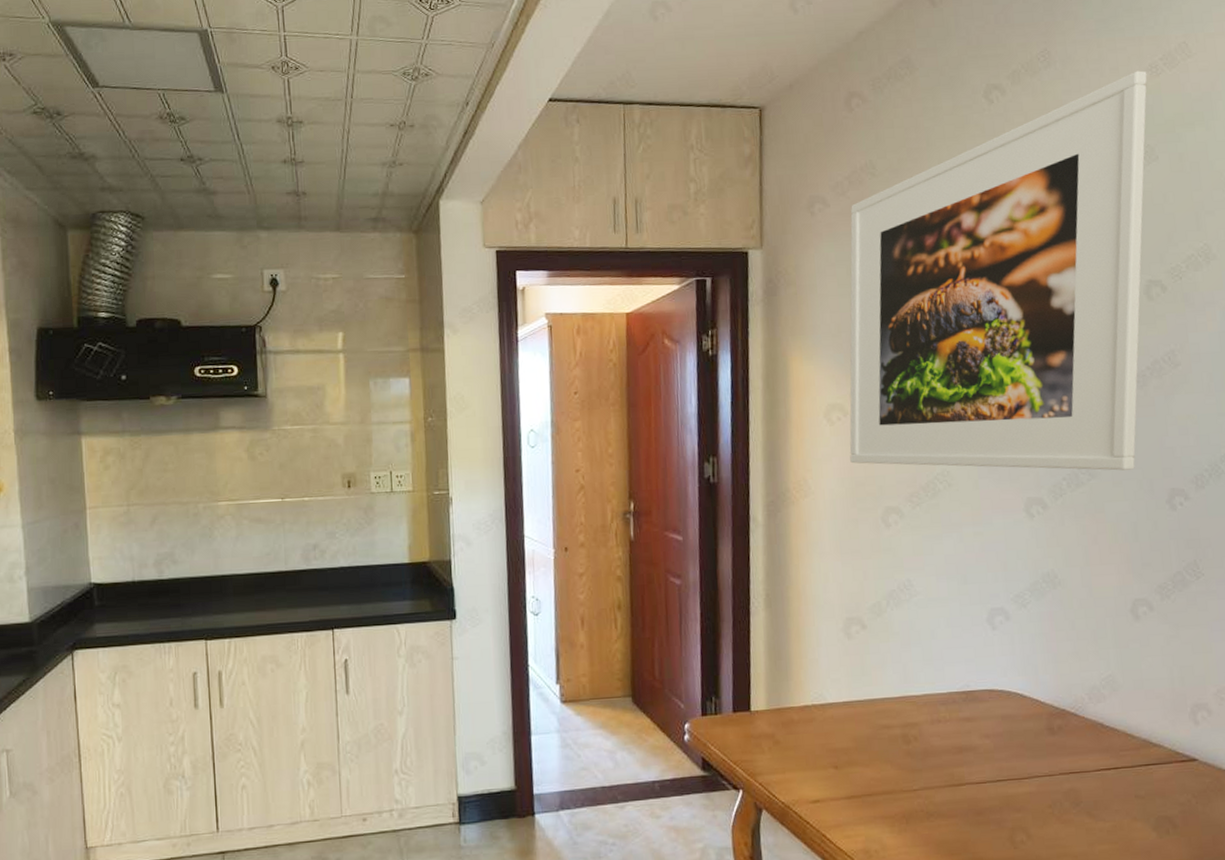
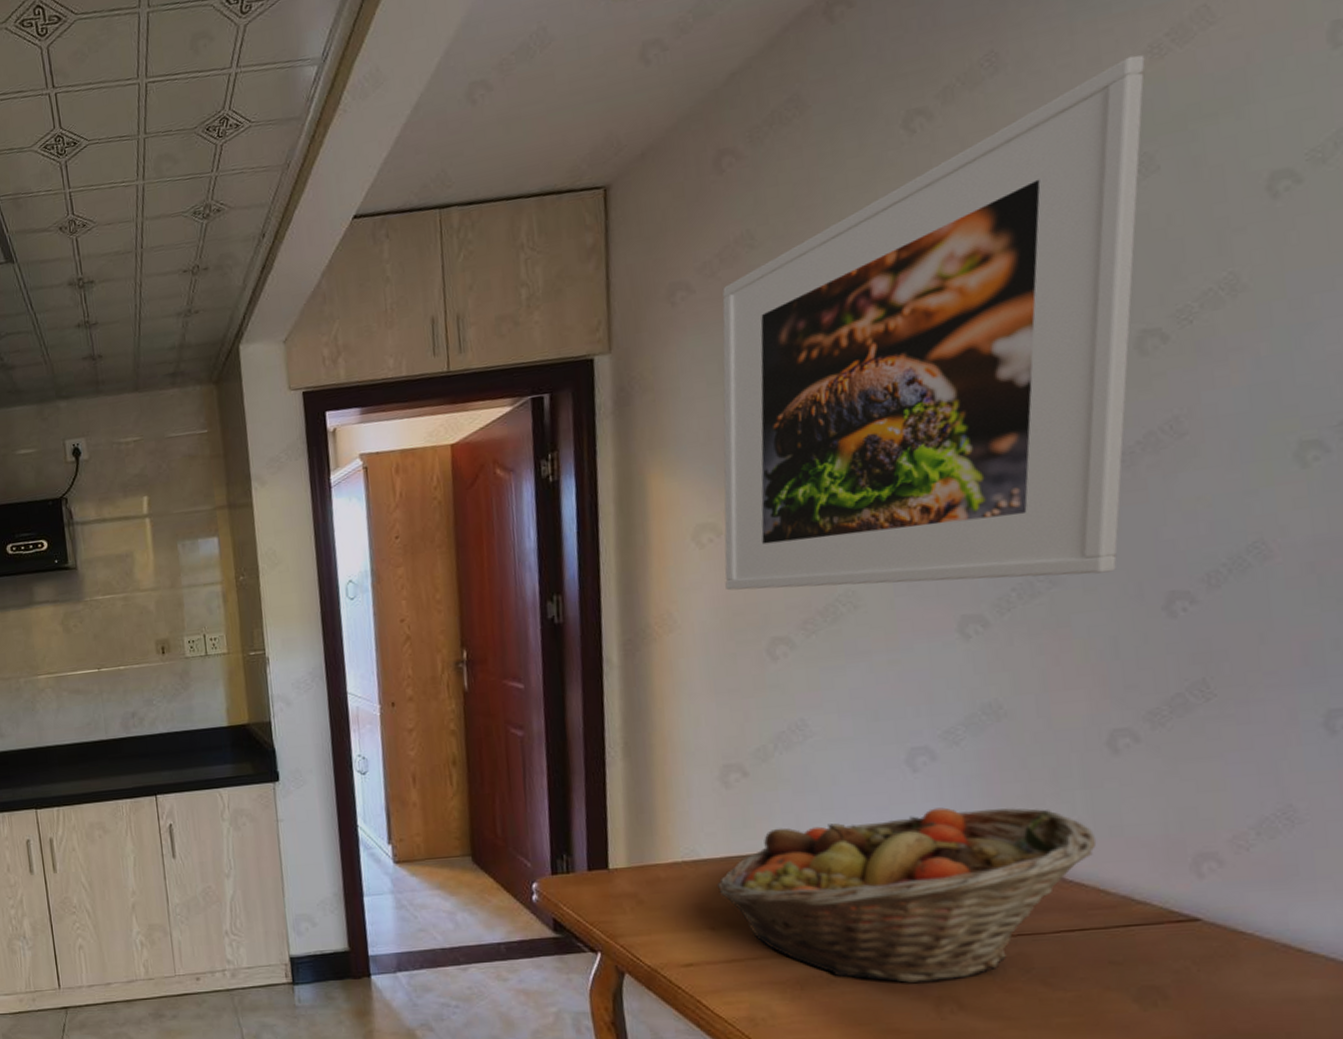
fruit basket: none [839,661,1125,816] -> present [716,807,1097,983]

